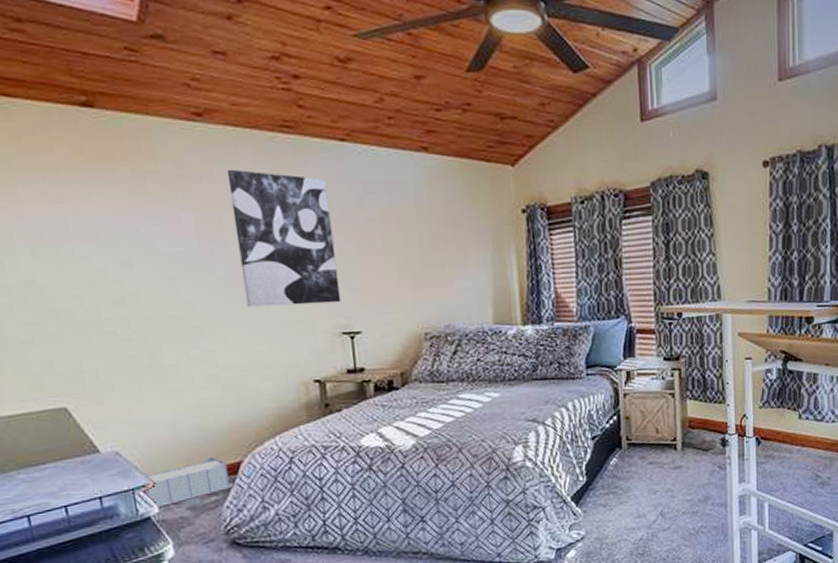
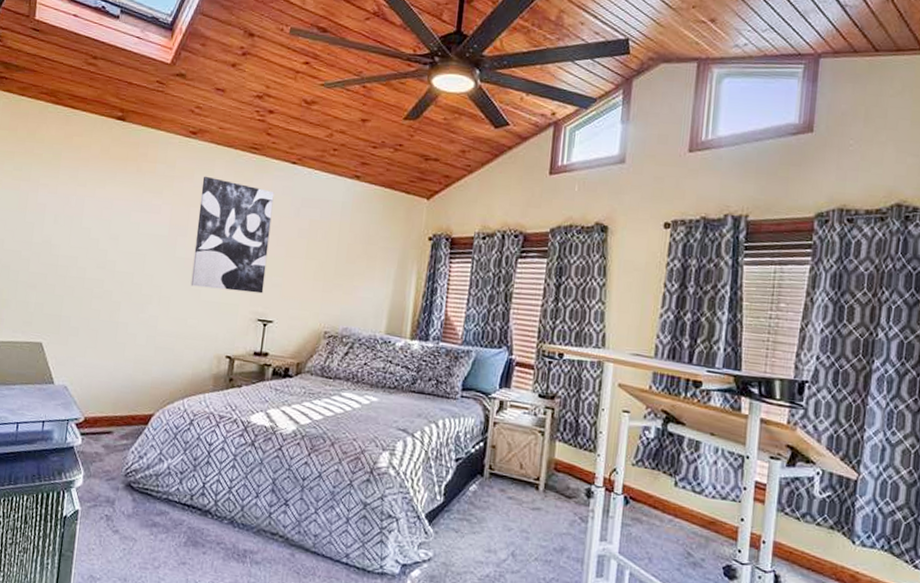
storage bin: present [144,457,236,509] -> none [76,405,144,441]

